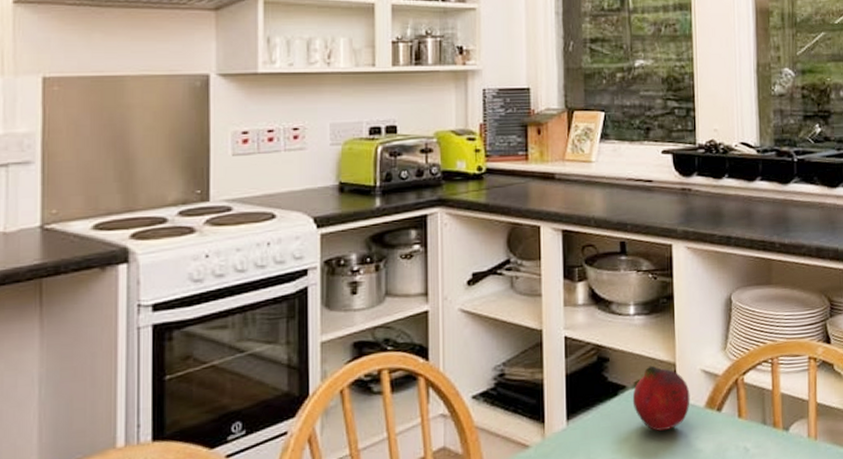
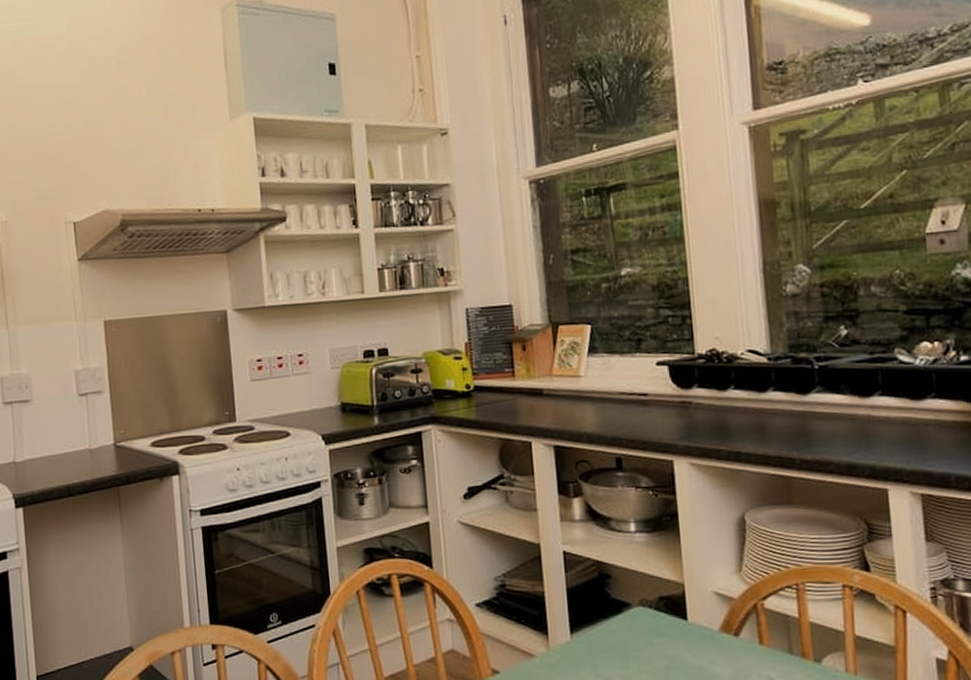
fruit: present [632,365,690,431] -> none [638,584,703,651]

